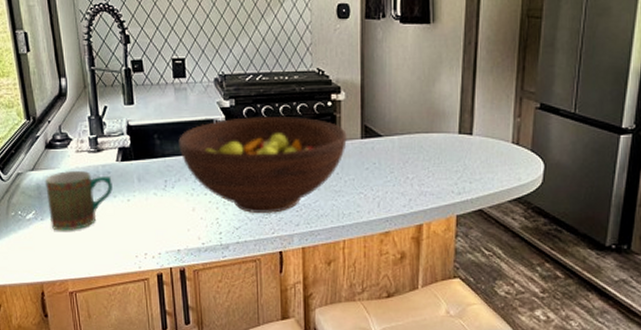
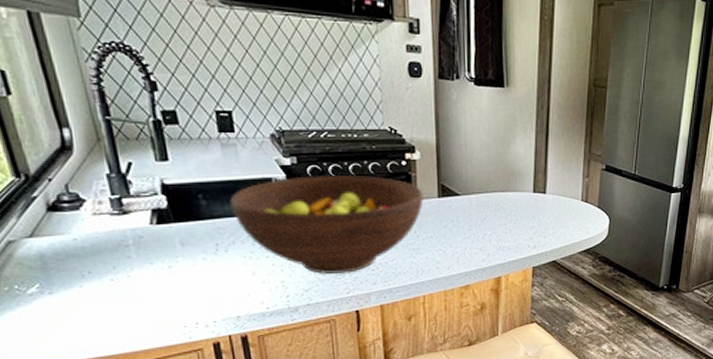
mug: present [44,171,113,231] -> none [49,236,148,305]

